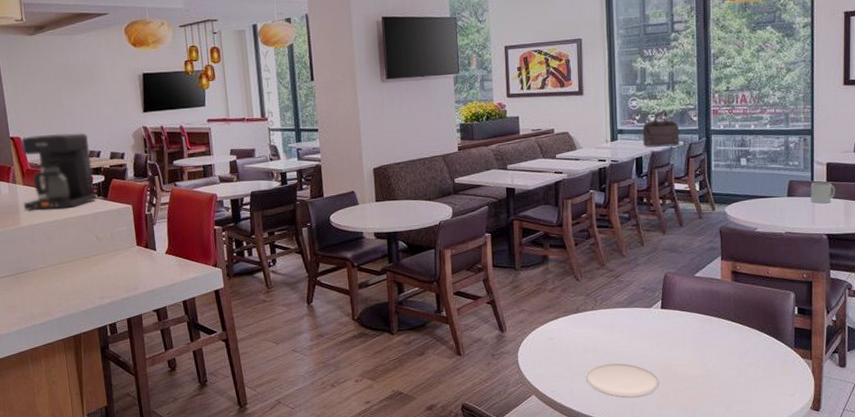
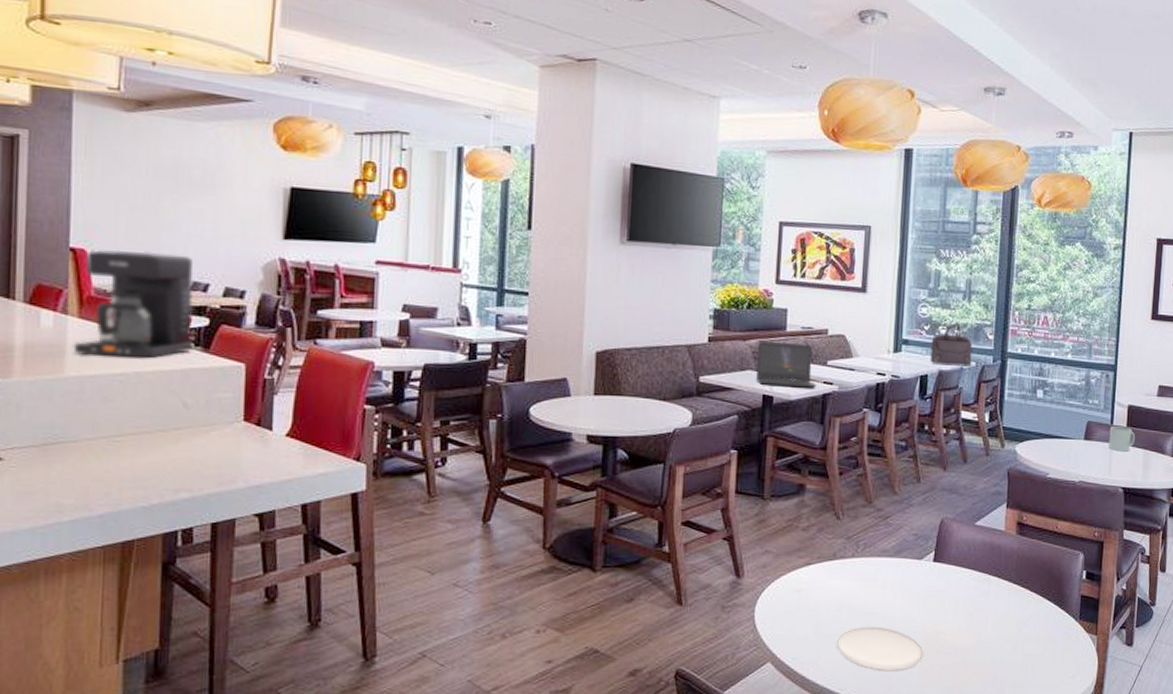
laptop computer: none [498,143,549,180] -> present [756,340,816,390]

